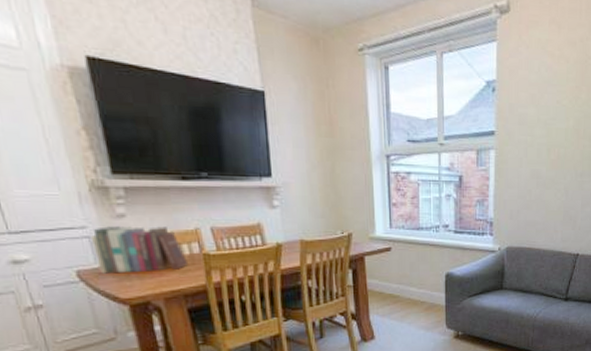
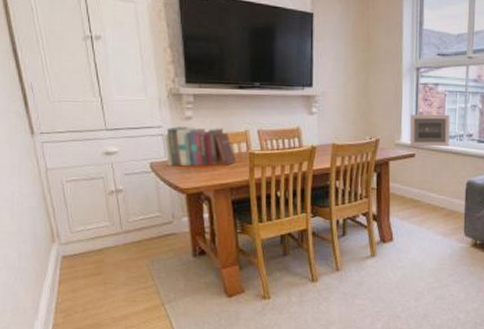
picture frame: none [384,204,427,239] -> present [410,114,450,147]

